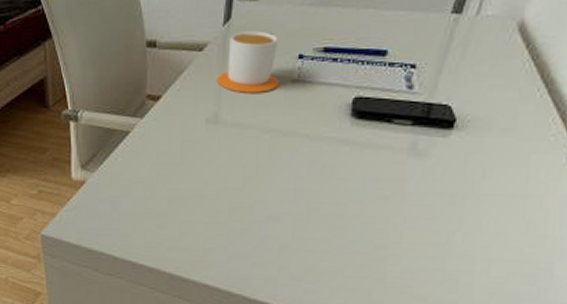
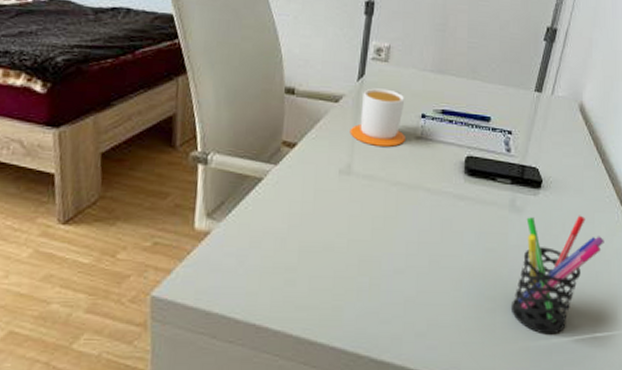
pen holder: none [405,157,543,287] -> present [510,215,604,335]

